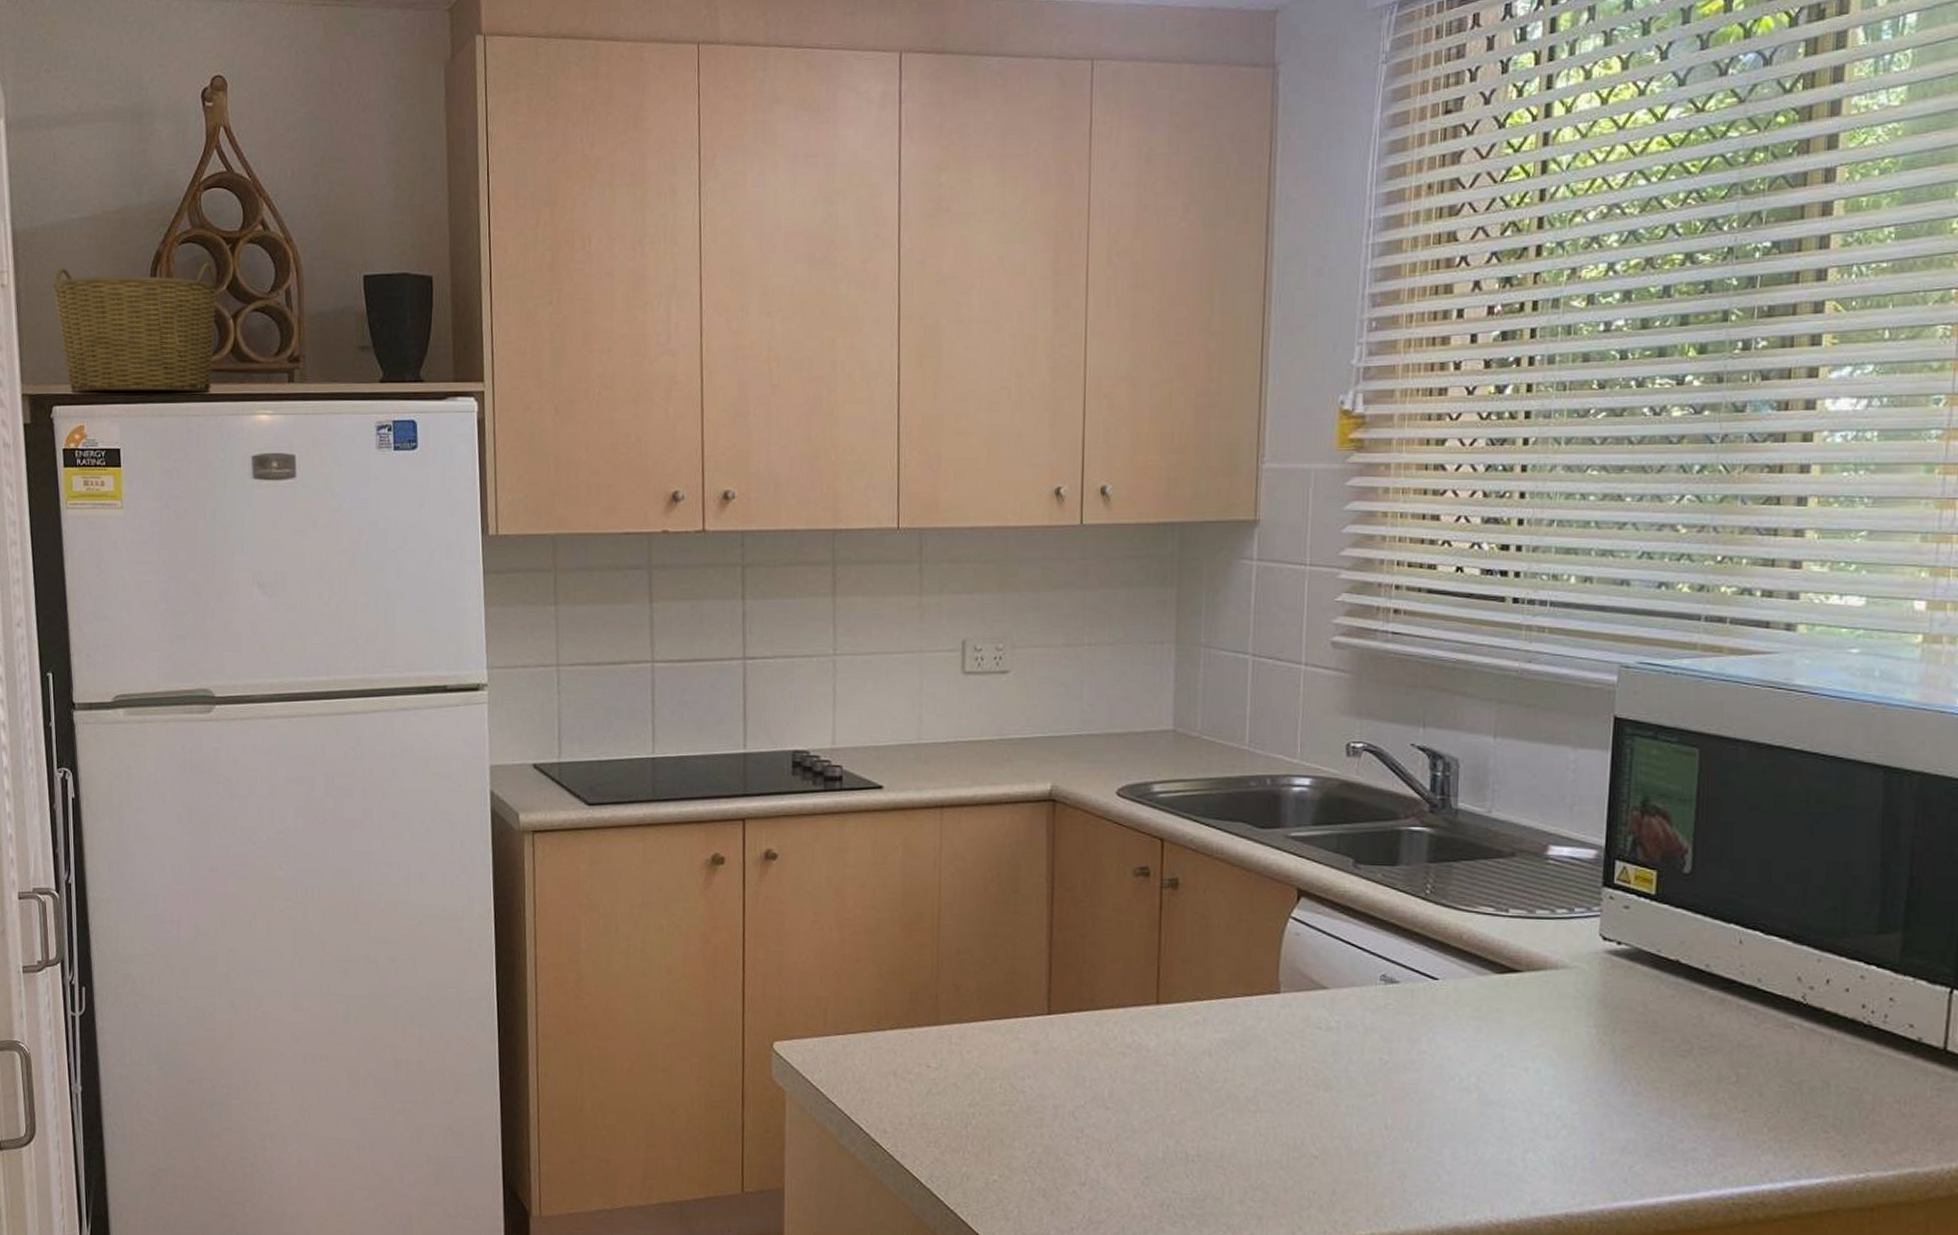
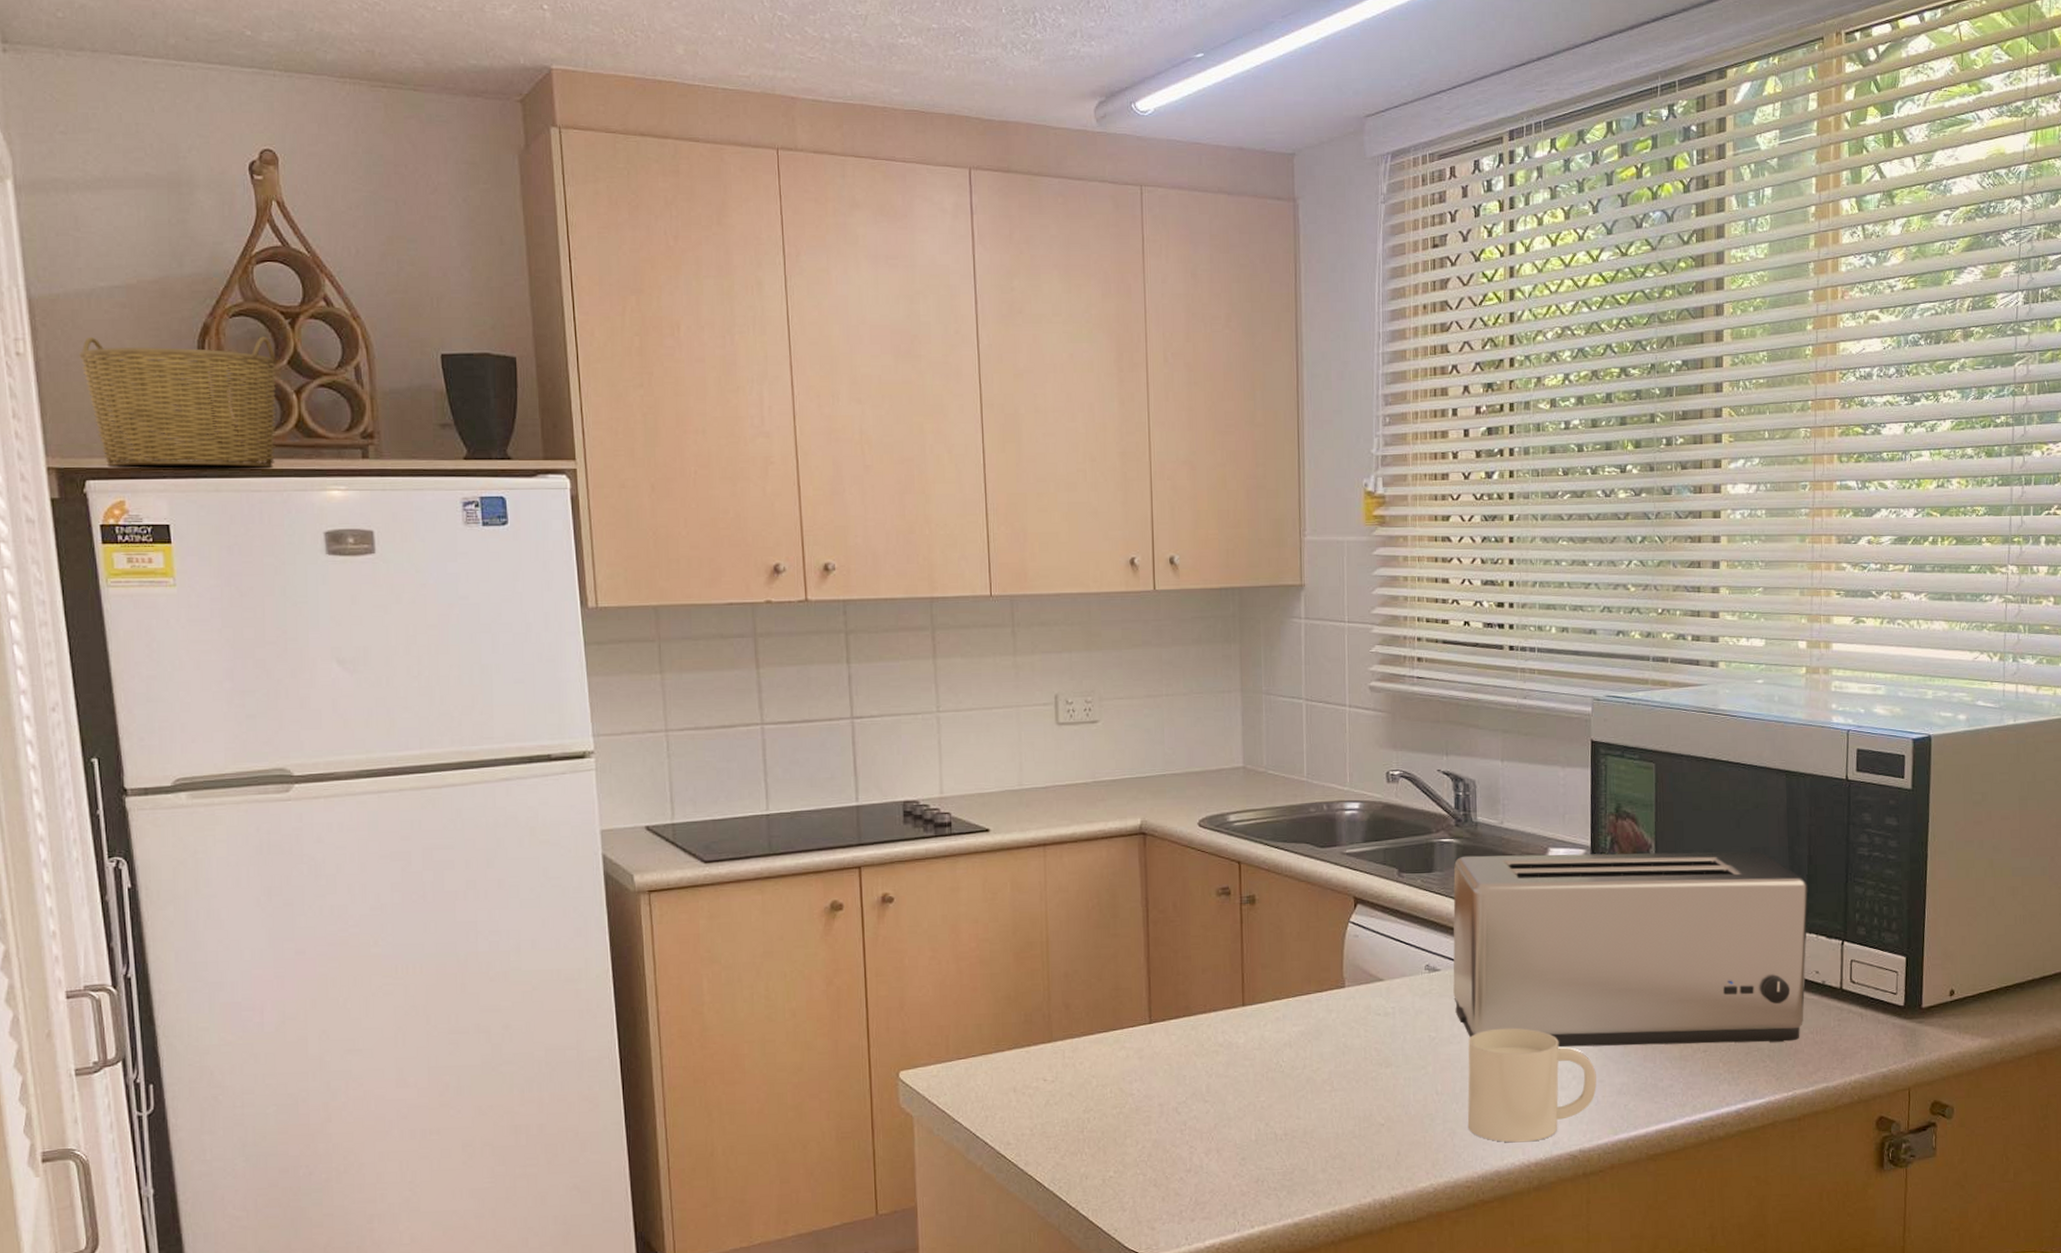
toaster: none [1414,848,1906,1110] -> present [1453,851,1809,1048]
mug: none [1422,1057,1594,1198] -> present [1467,1028,1597,1143]

